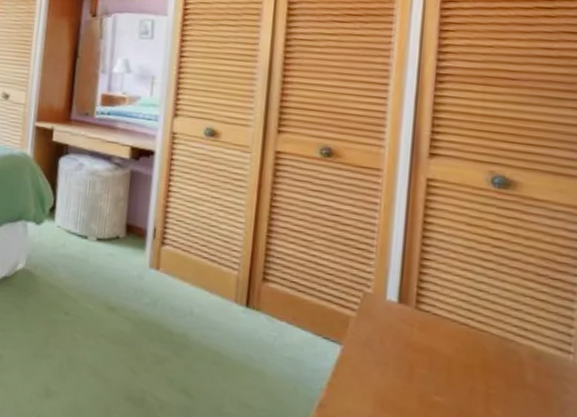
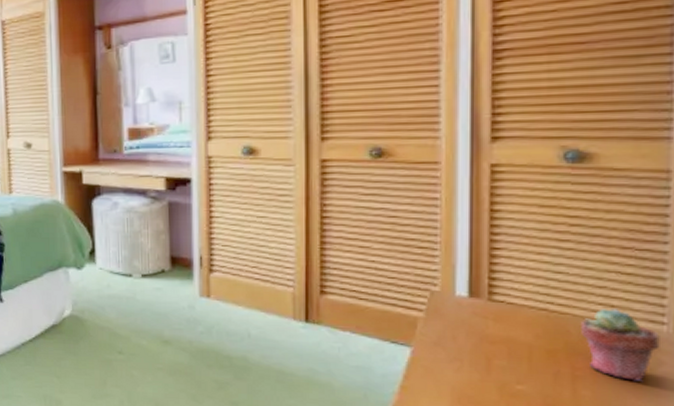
potted succulent: none [496,331,567,407] -> present [579,308,660,381]

